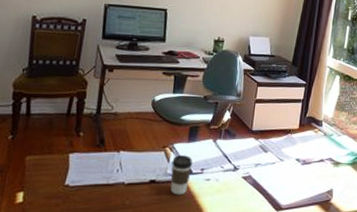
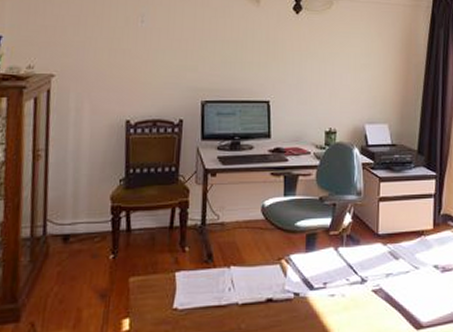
coffee cup: present [170,155,192,195] -> none [289,268,312,315]

